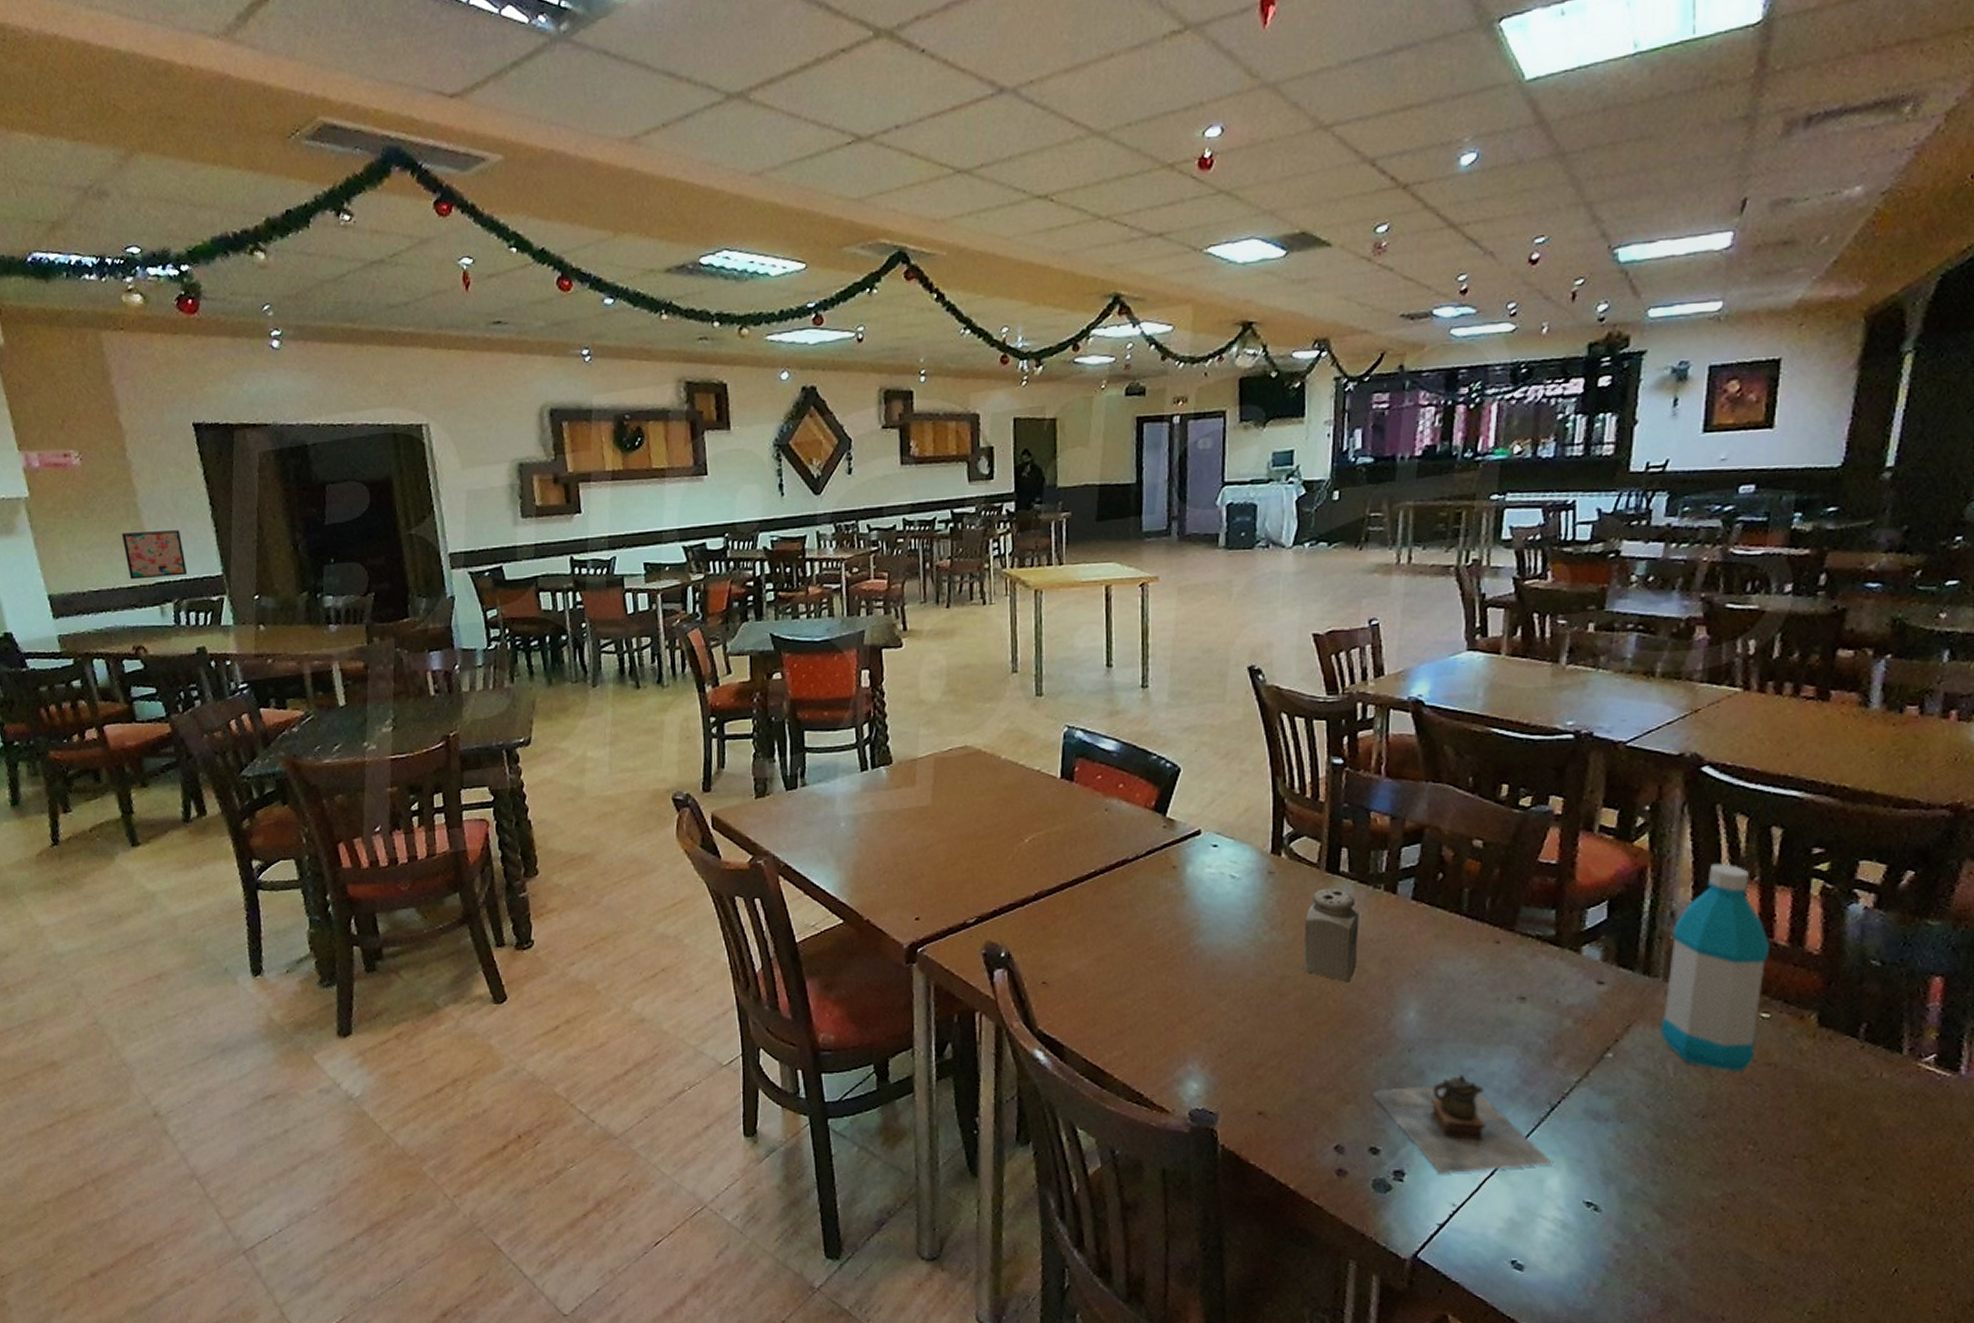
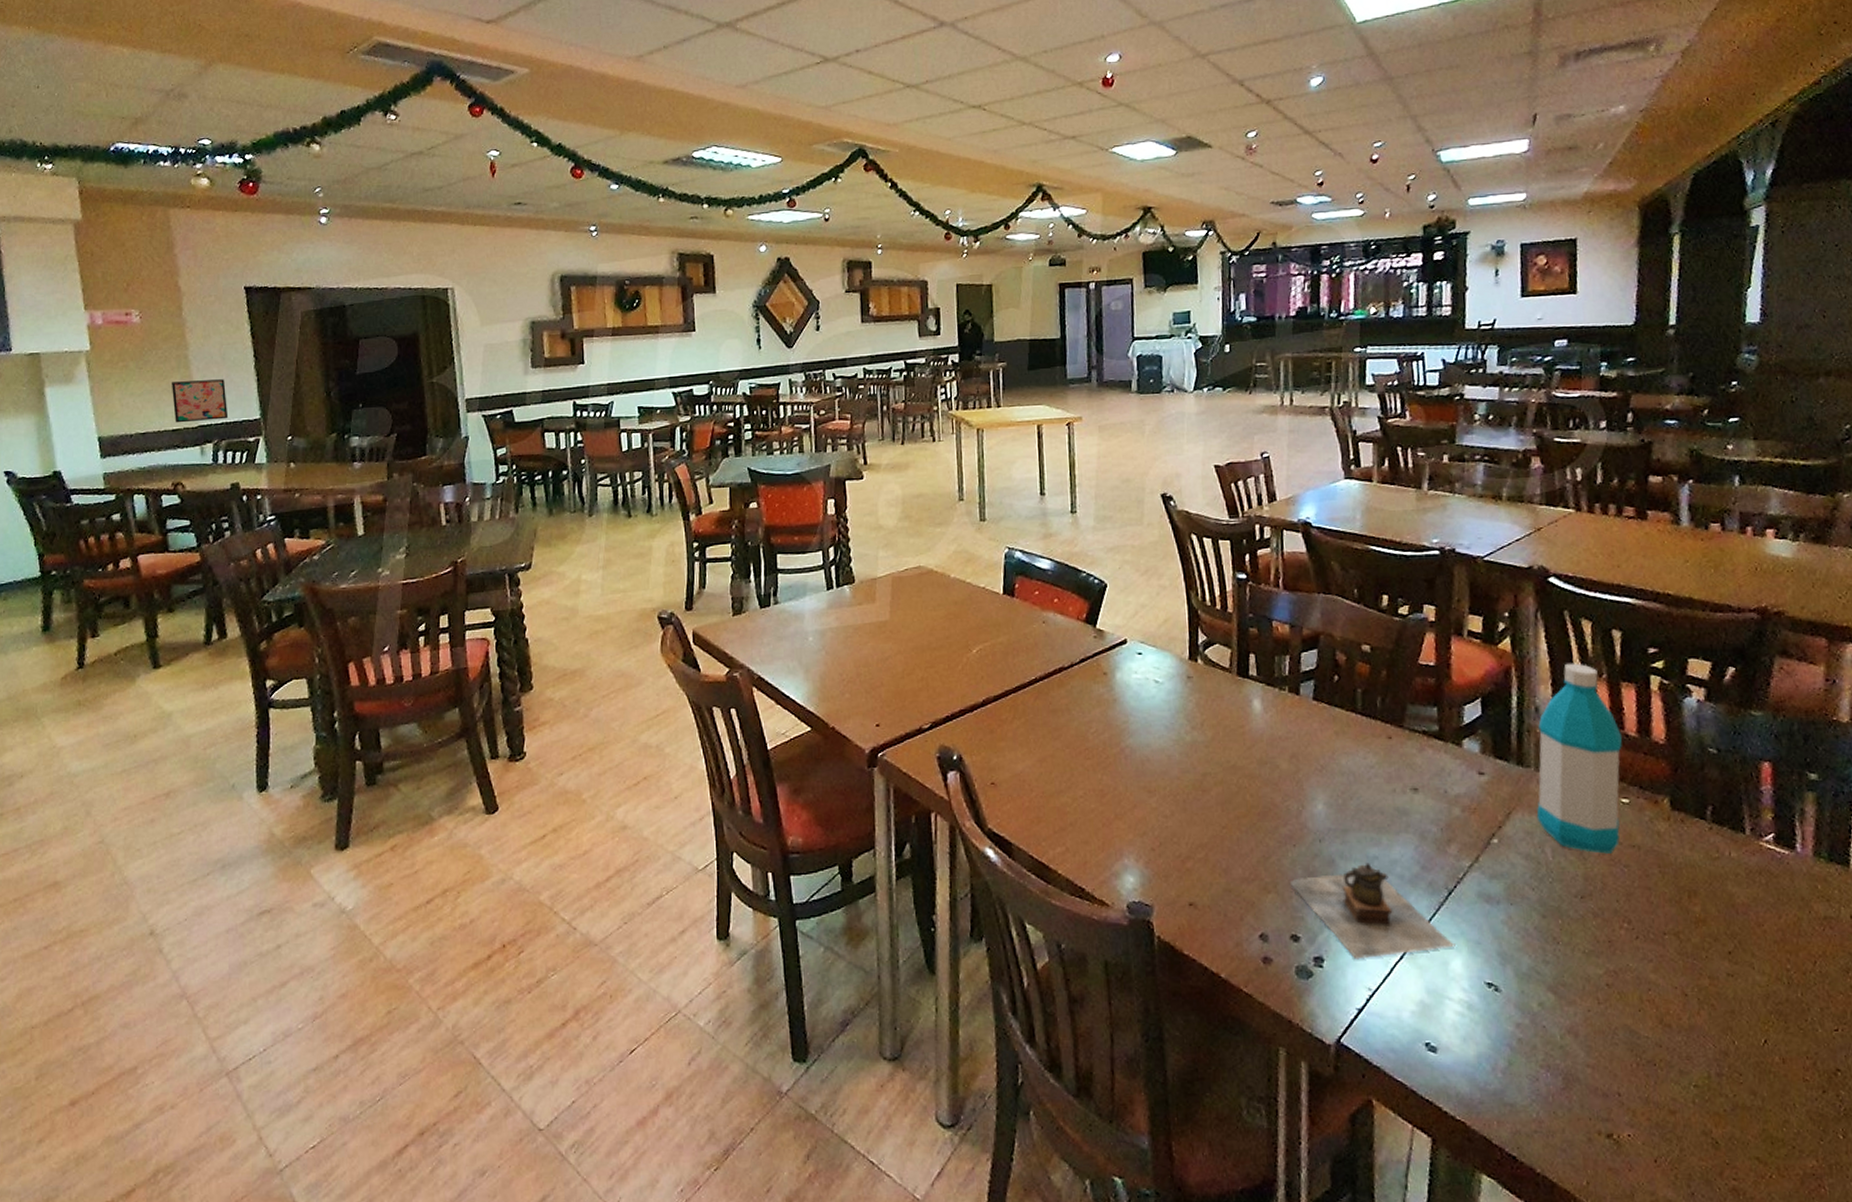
salt shaker: present [1303,888,1359,983] -> none [1221,690,1269,778]

